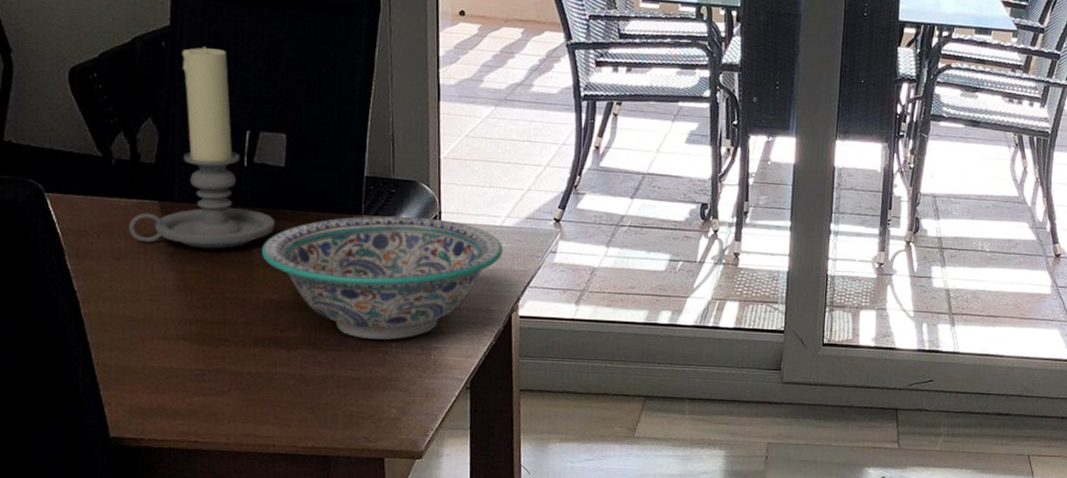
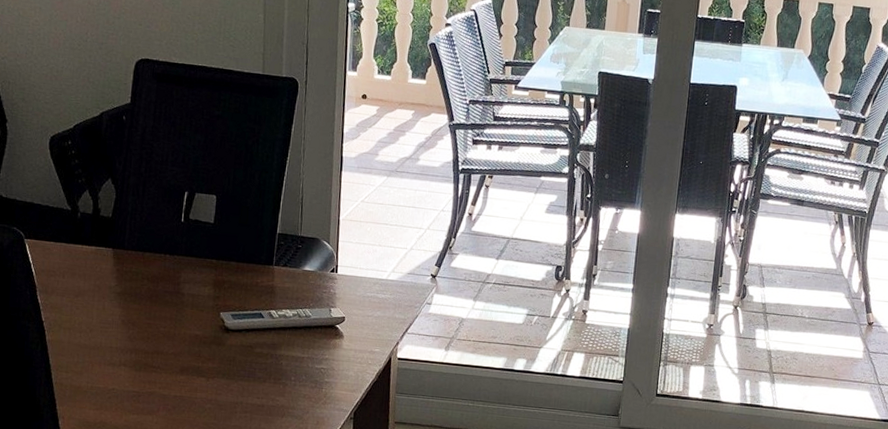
candle holder: present [128,47,276,249] -> none [87,121,204,291]
decorative bowl: present [262,216,504,340] -> none [191,267,388,374]

